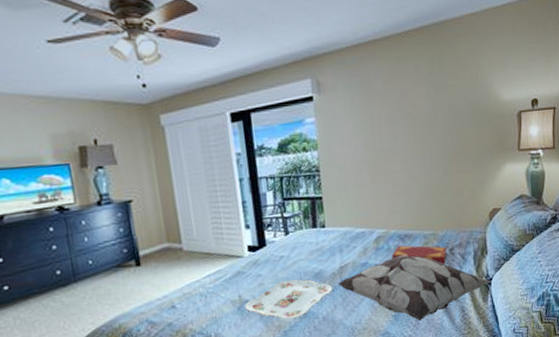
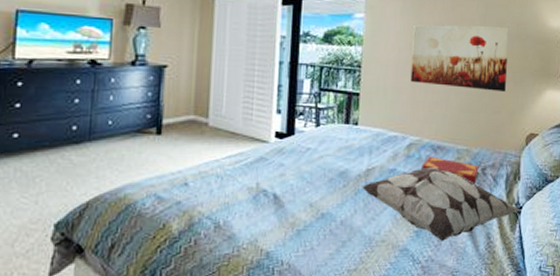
serving tray: present [244,279,333,319] -> none [260,174,356,217]
wall art: none [365,107,464,179] -> present [410,24,509,91]

